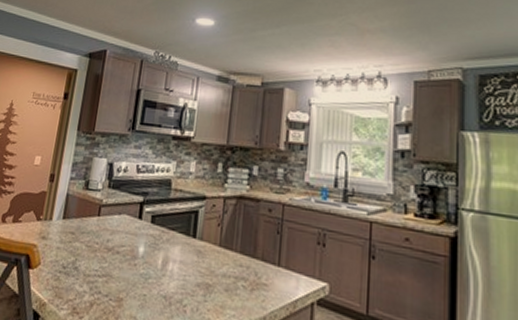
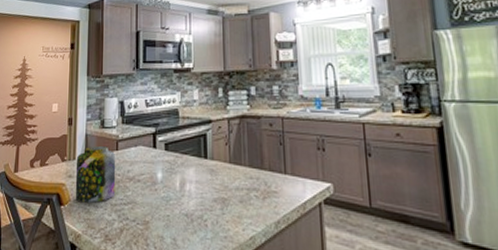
jar: none [45,208,96,270] -> present [75,147,116,203]

